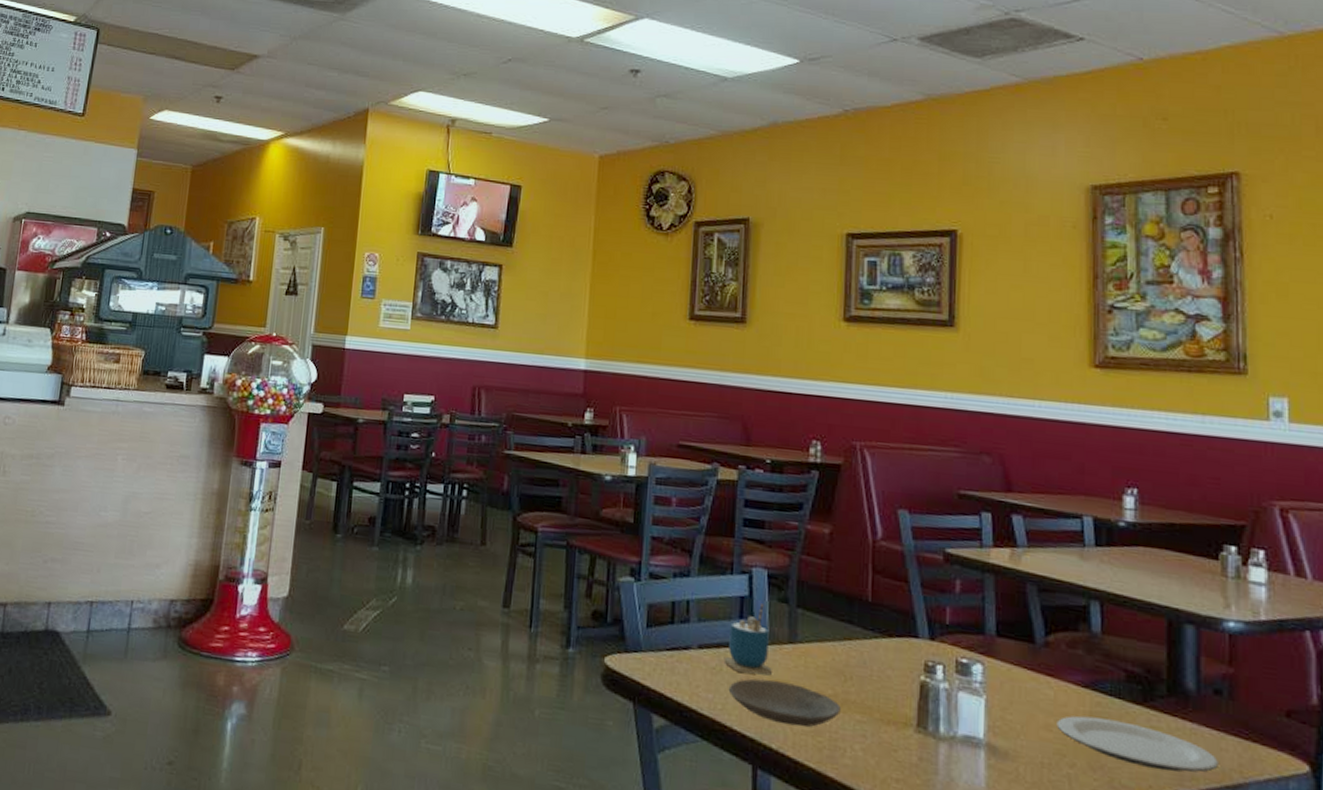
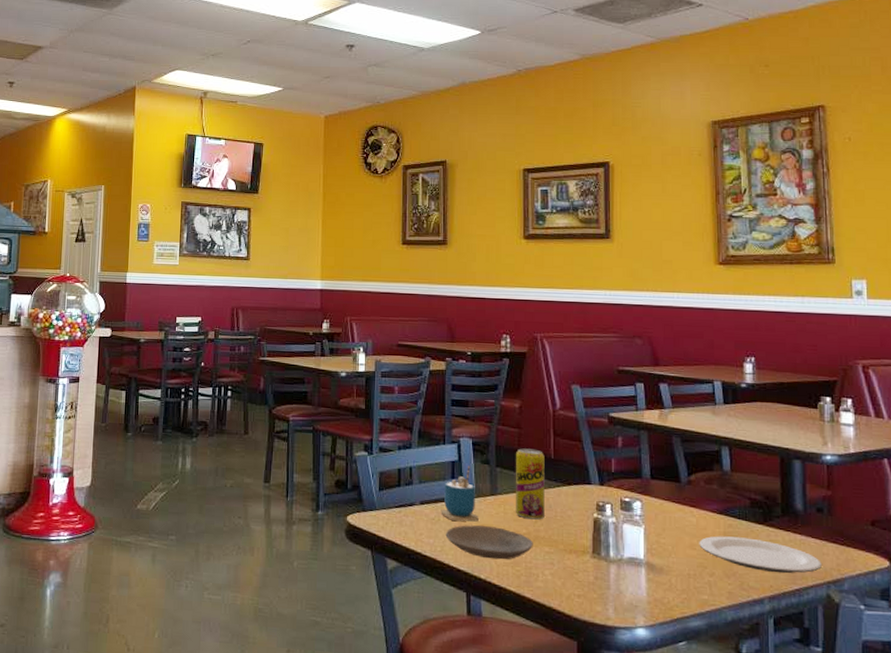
beverage can: none [820,585,860,679] -> present [515,448,545,520]

